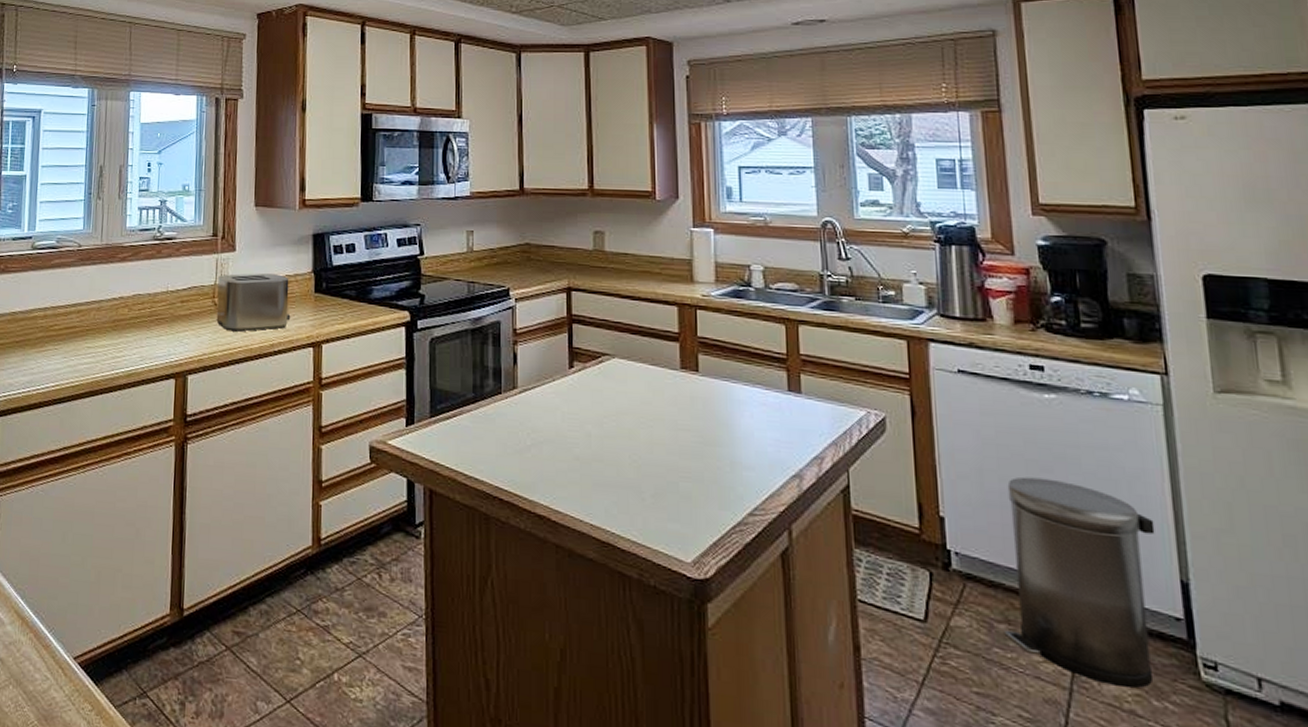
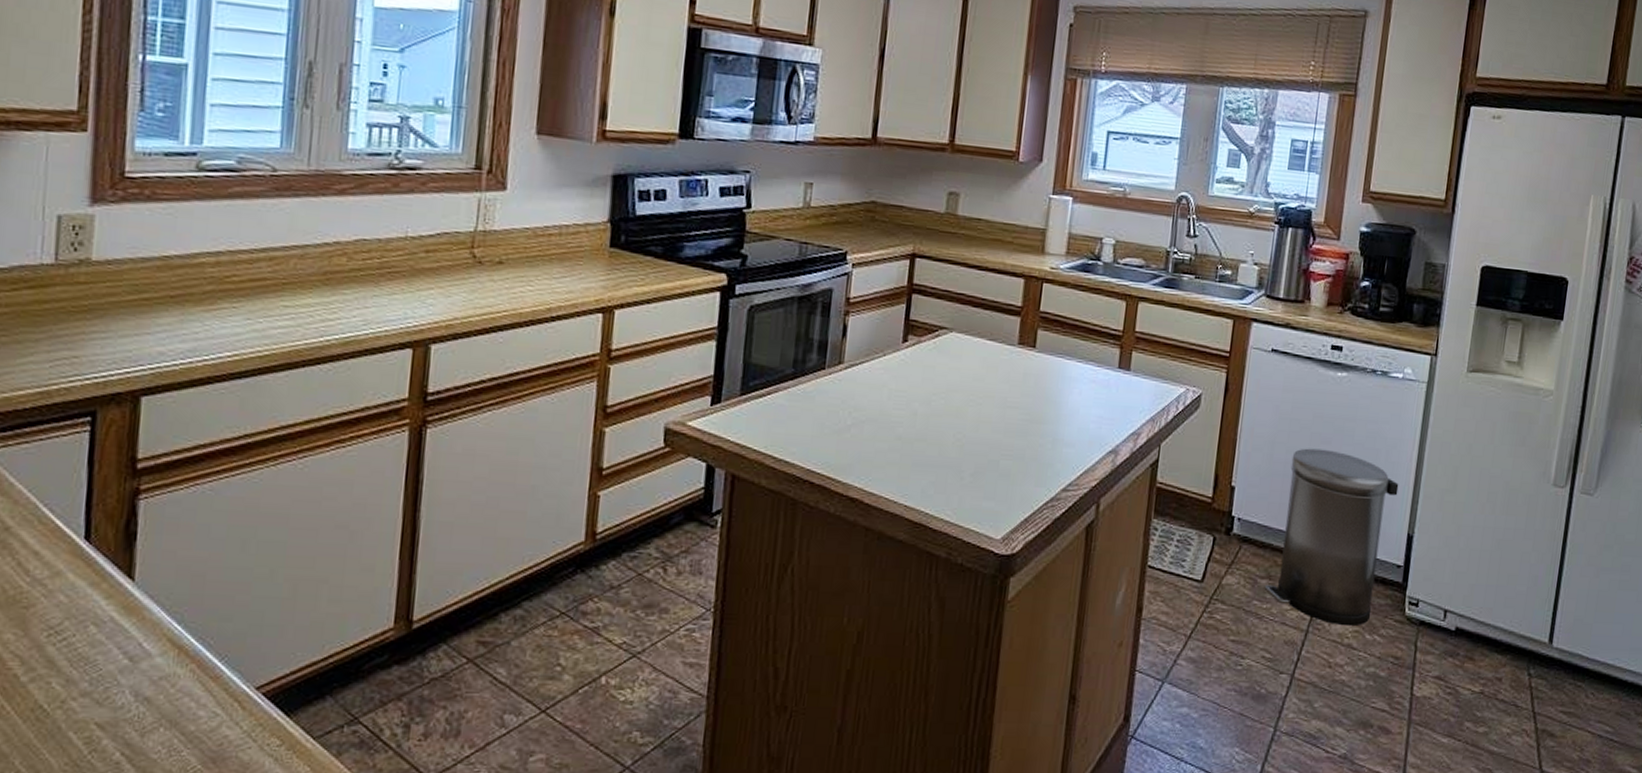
toaster: present [216,273,291,332] -> none [474,219,578,292]

